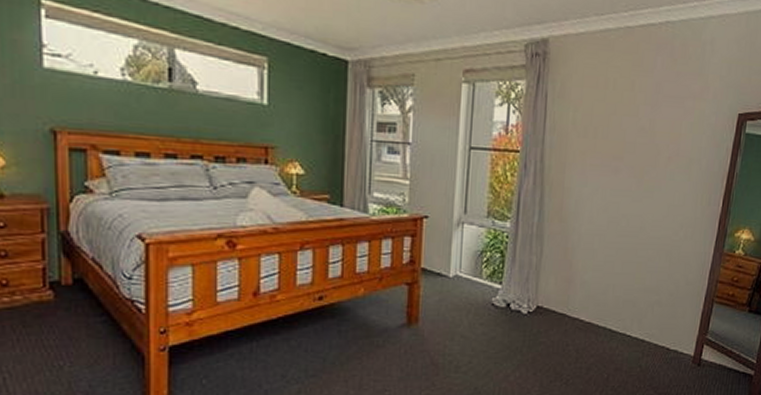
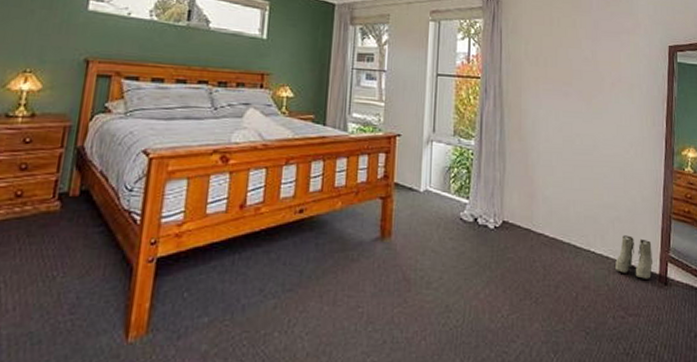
boots: none [650,319,690,361] -> present [615,235,654,279]

